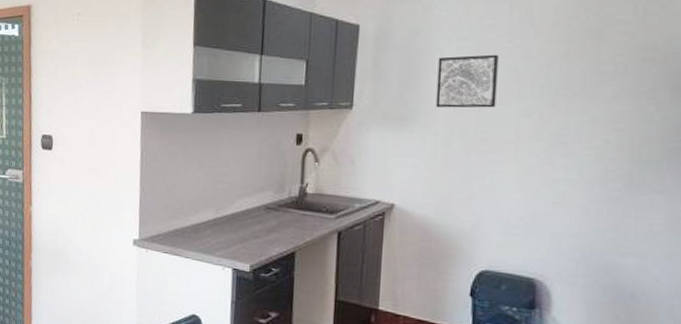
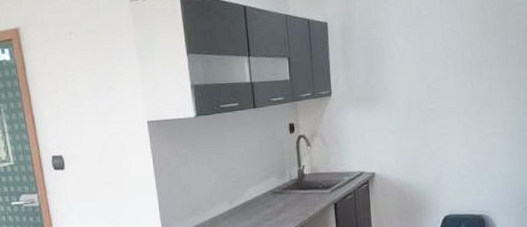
wall art: present [435,54,499,108] -> none [392,38,439,87]

